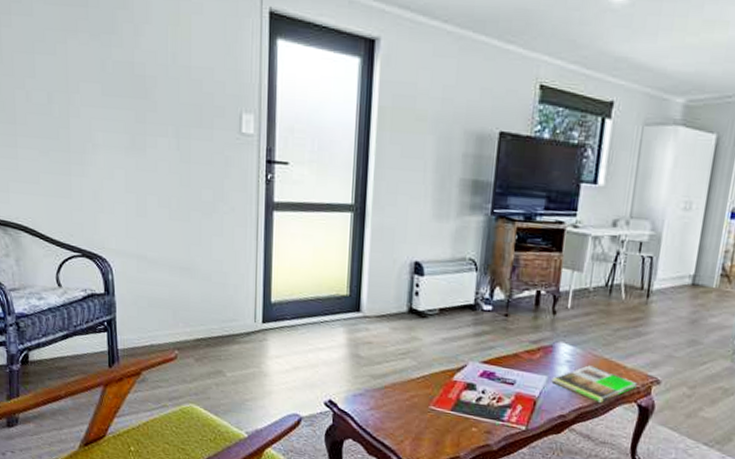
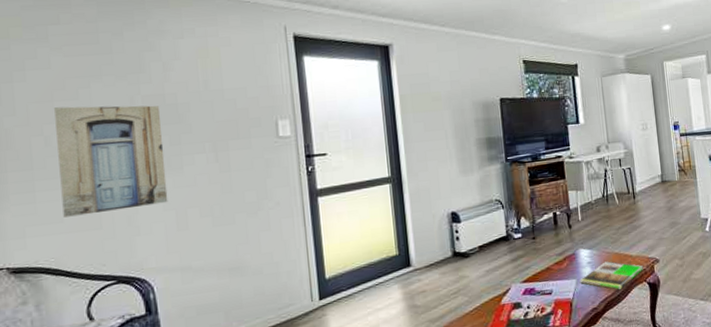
wall art: none [35,60,130,185] -> present [54,105,168,217]

